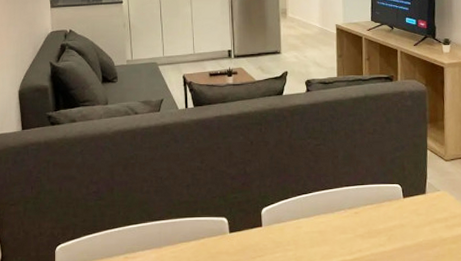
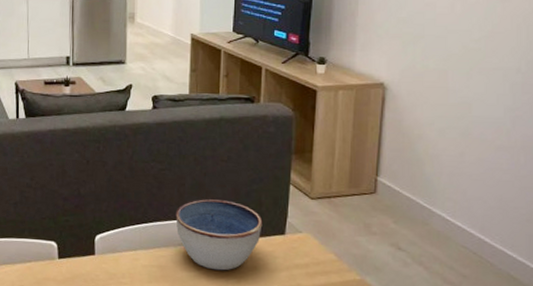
bowl: none [331,168,407,231] -> present [175,199,263,271]

